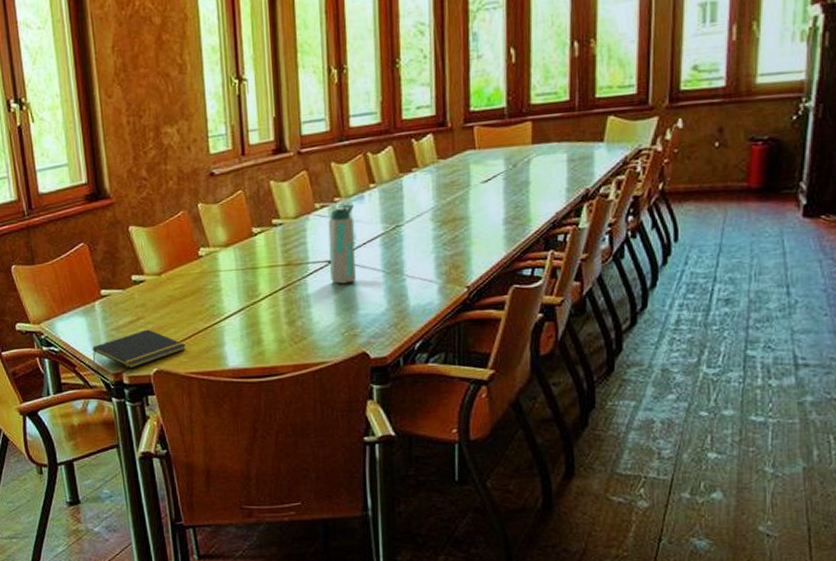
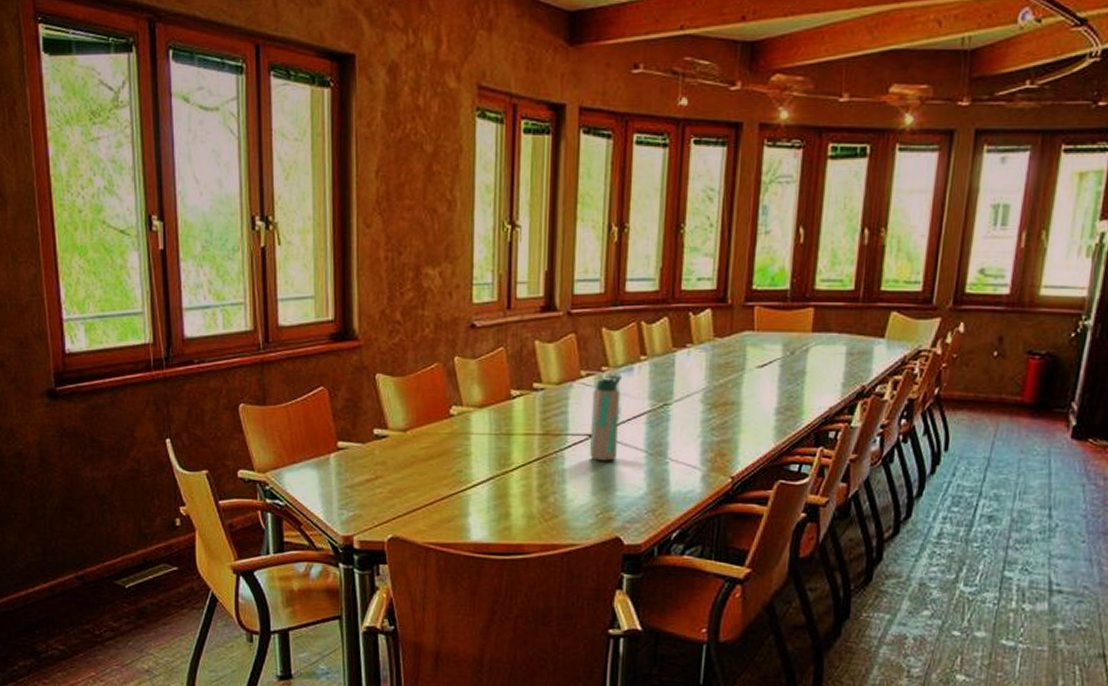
notepad: present [92,329,186,369] -> none [321,490,426,532]

